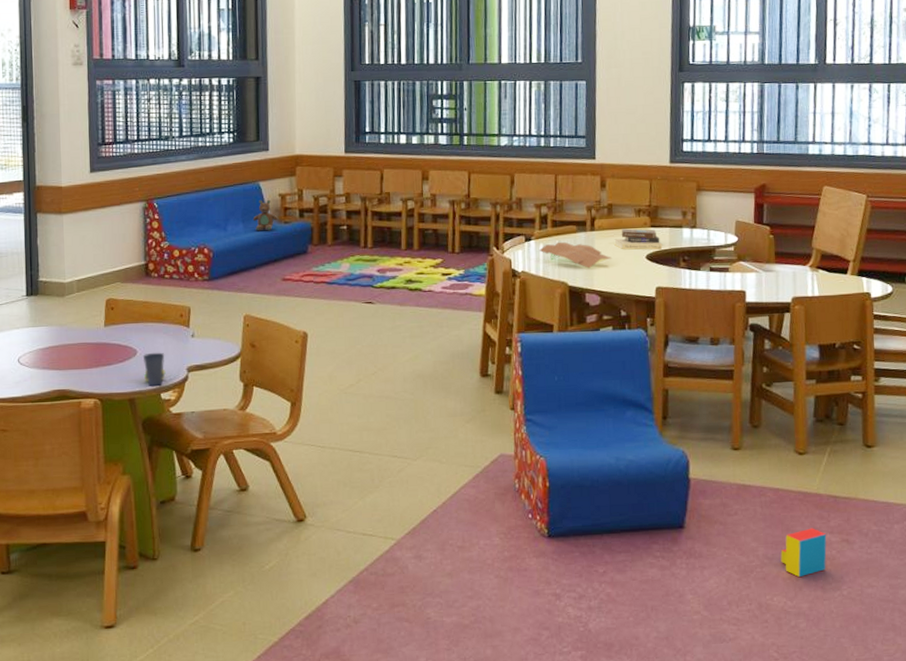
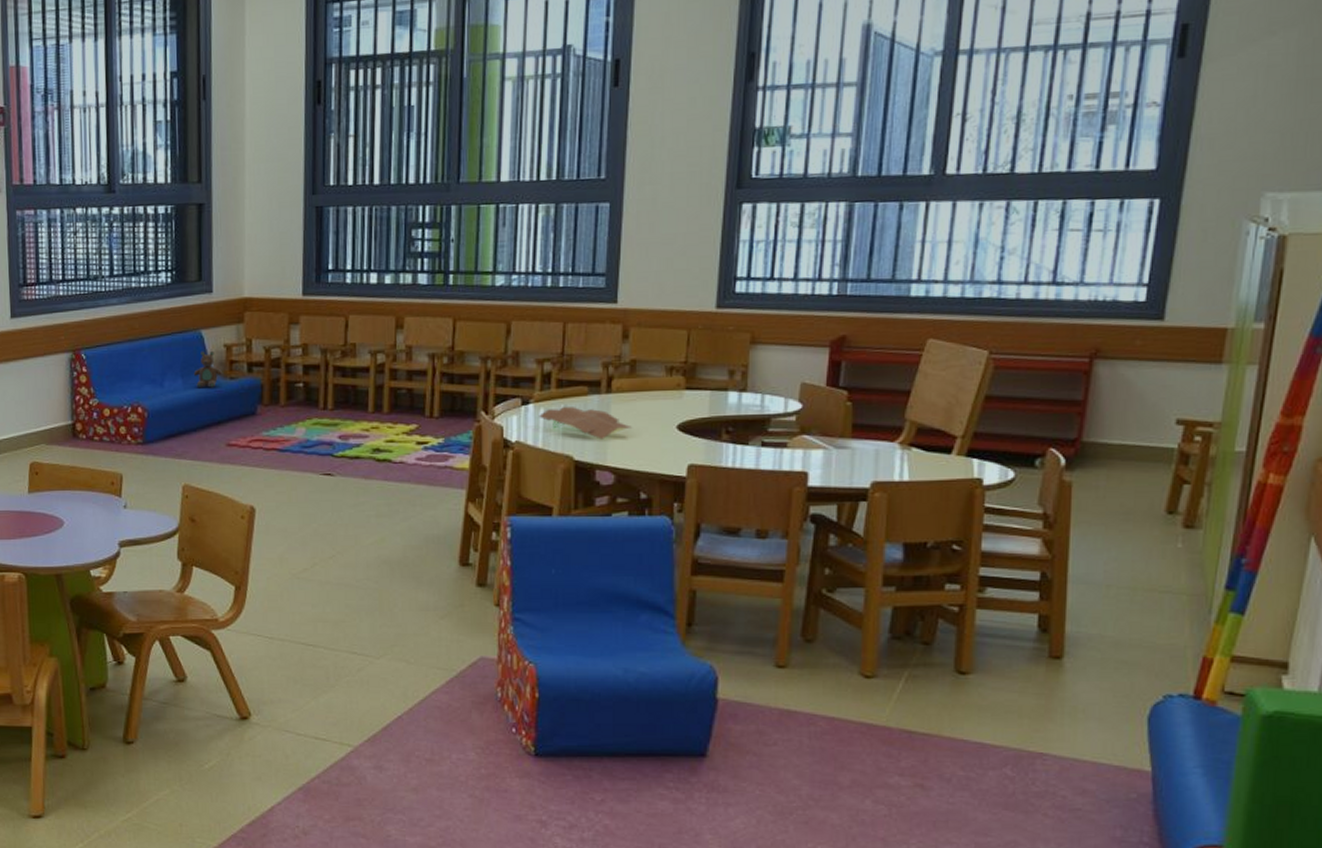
cup: present [143,352,166,386] -> none [71,524,95,561]
books: present [614,228,663,250] -> none [636,391,700,419]
toy block: present [780,528,827,578] -> none [830,767,895,825]

